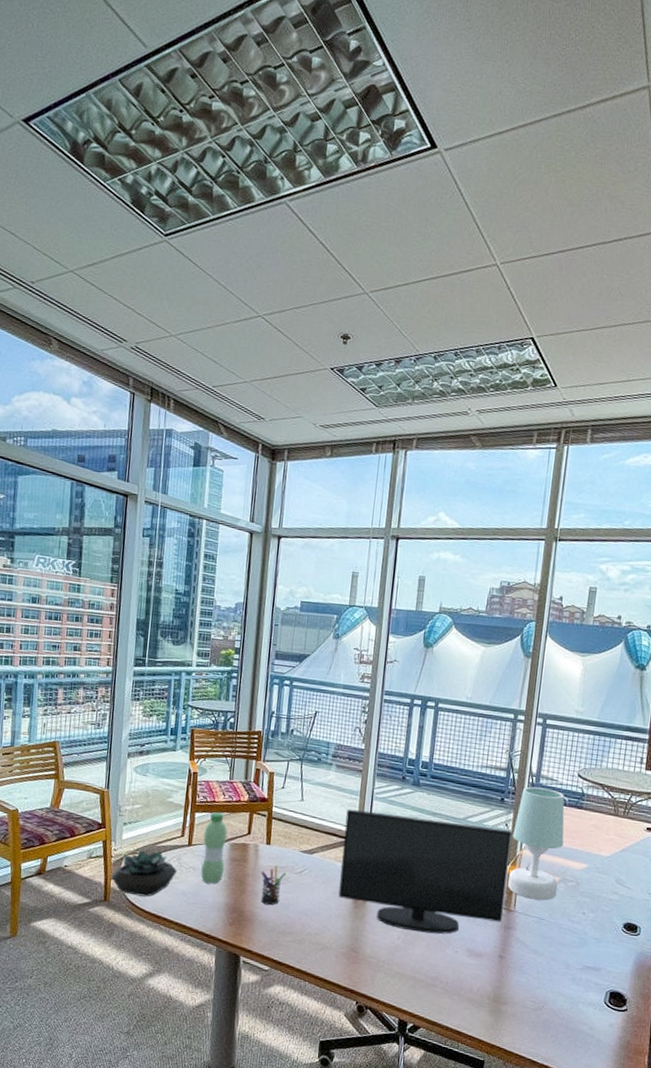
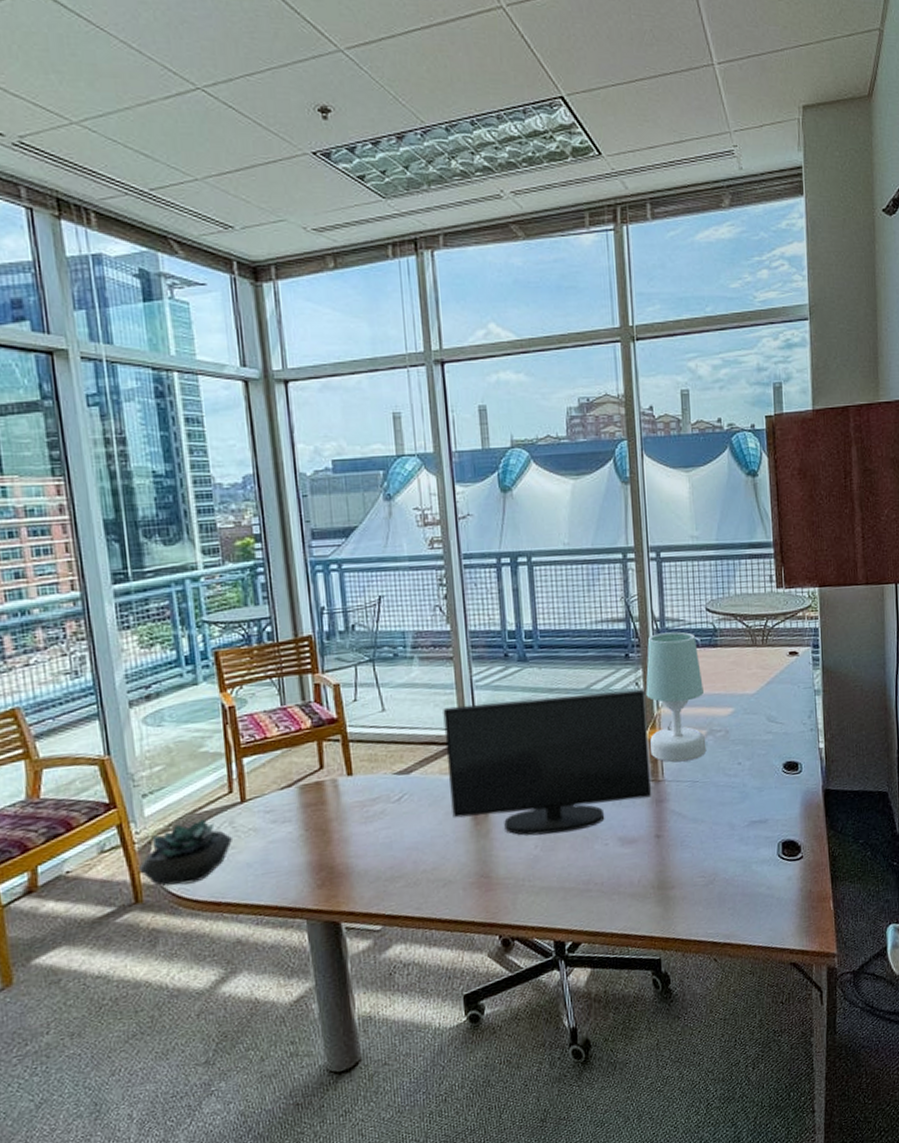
water bottle: present [201,812,228,884] -> none [259,749,298,844]
pen holder: present [260,865,287,906] -> none [347,798,381,851]

